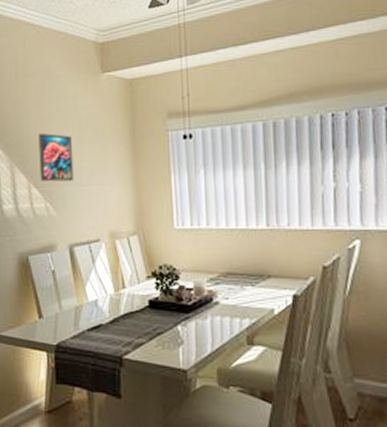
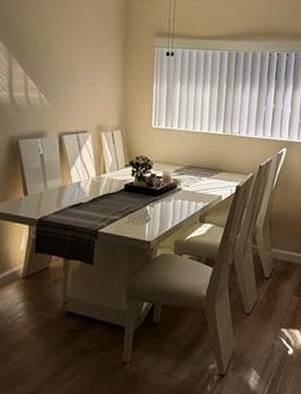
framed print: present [38,133,74,182] -> none [36,31,71,78]

